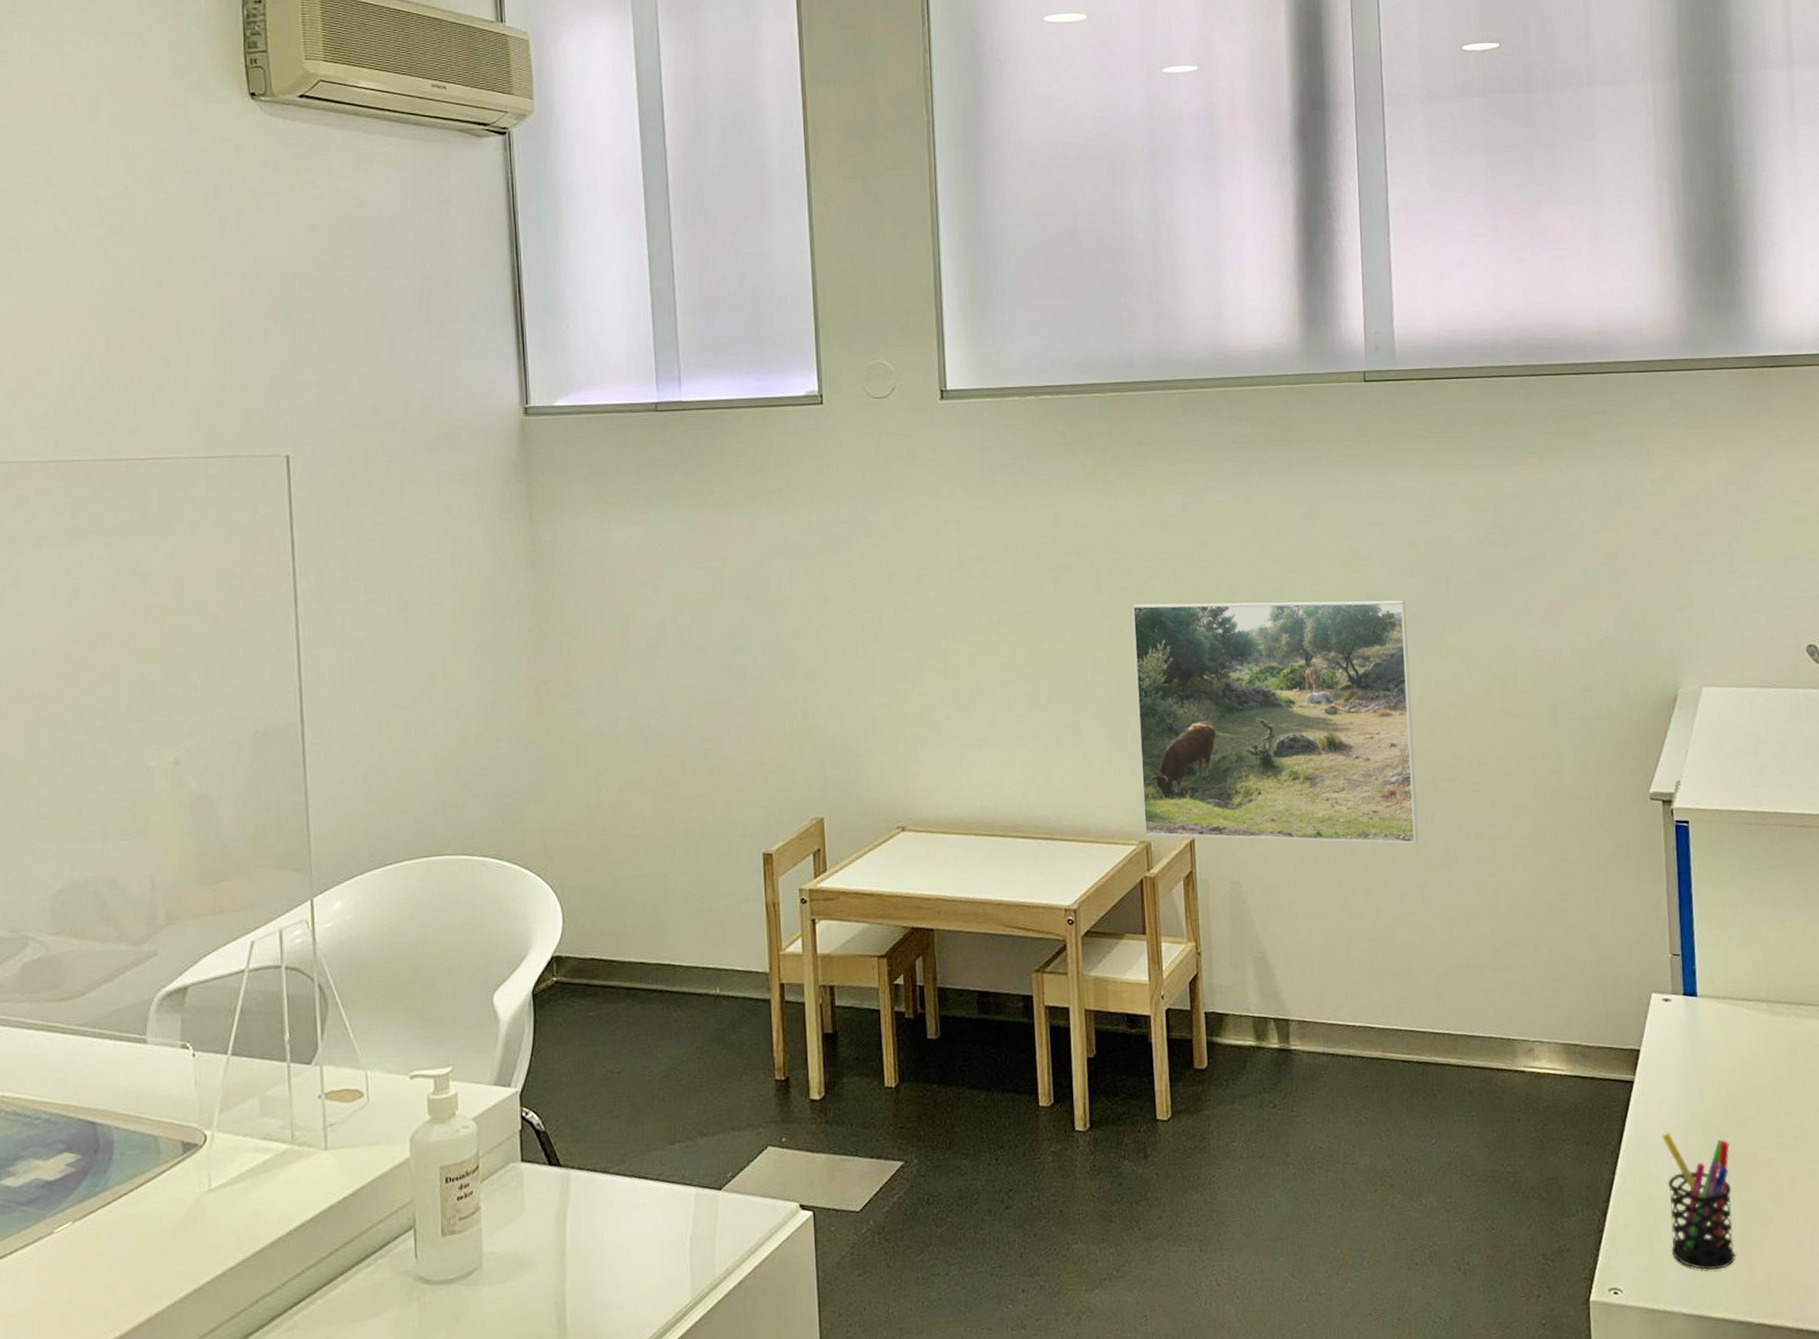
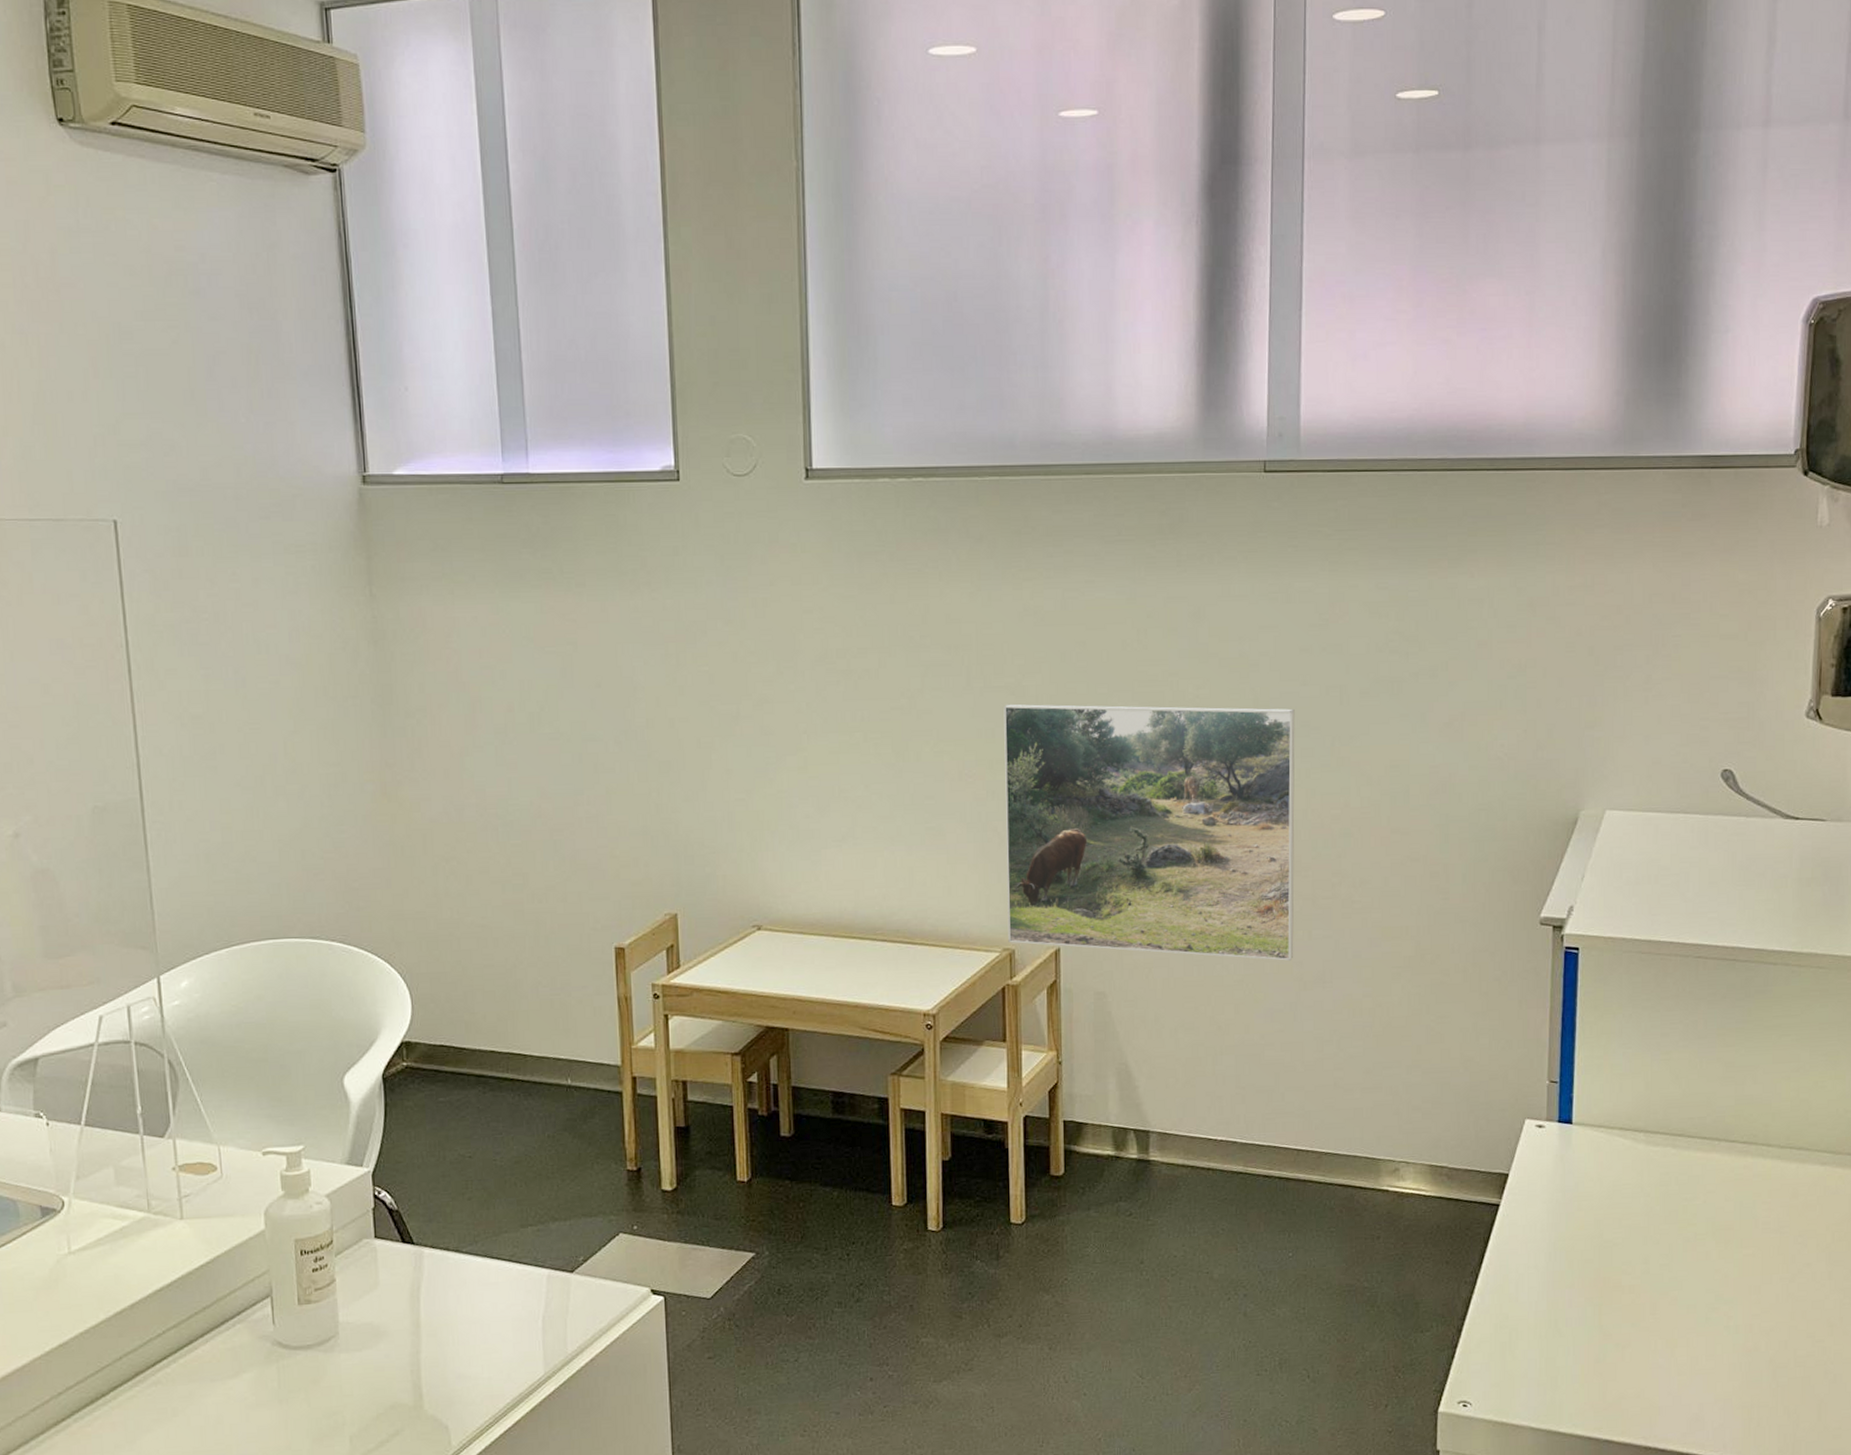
pen holder: present [1662,1131,1735,1270] -> none [1524,1254,1592,1388]

